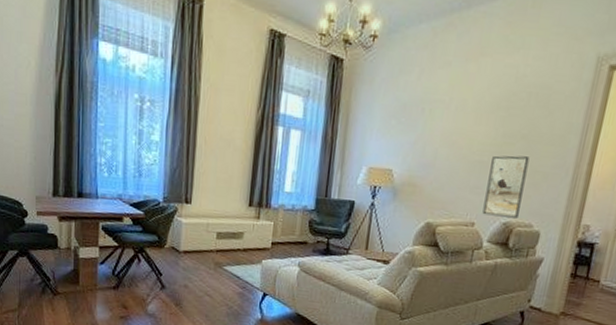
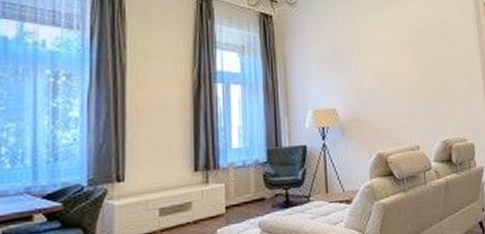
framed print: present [482,155,530,219] -> none [419,80,453,137]

